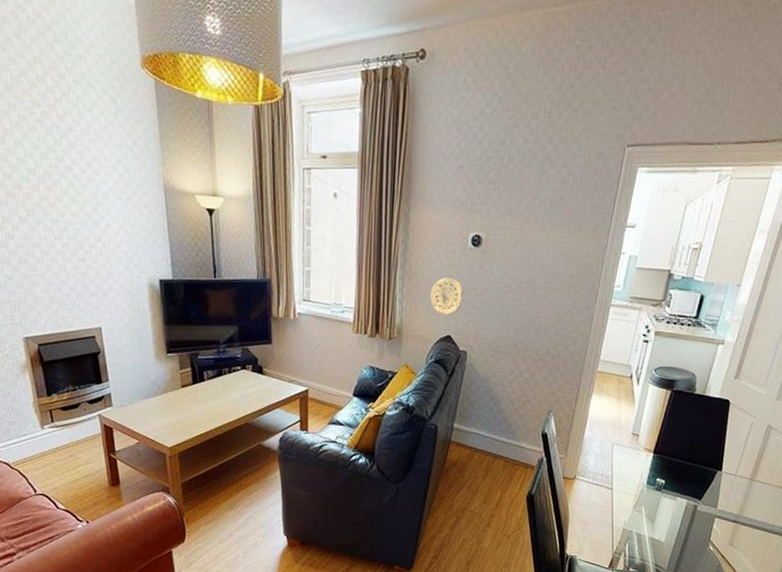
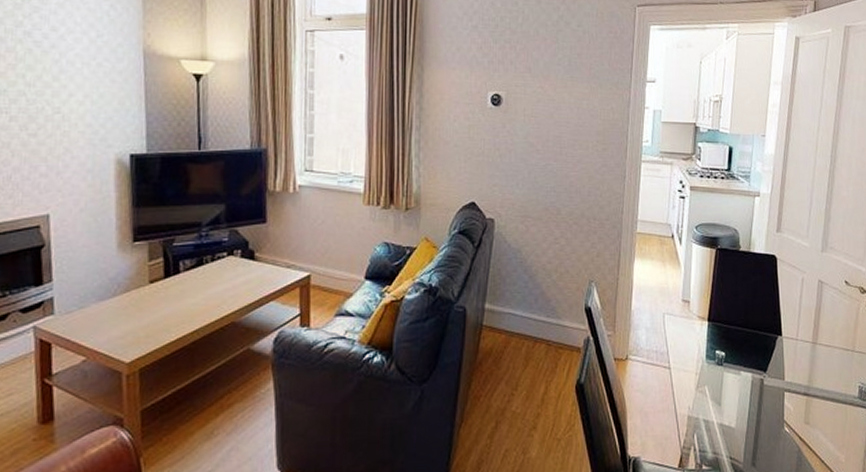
decorative plate: present [430,278,464,315] -> none [450,140,486,180]

